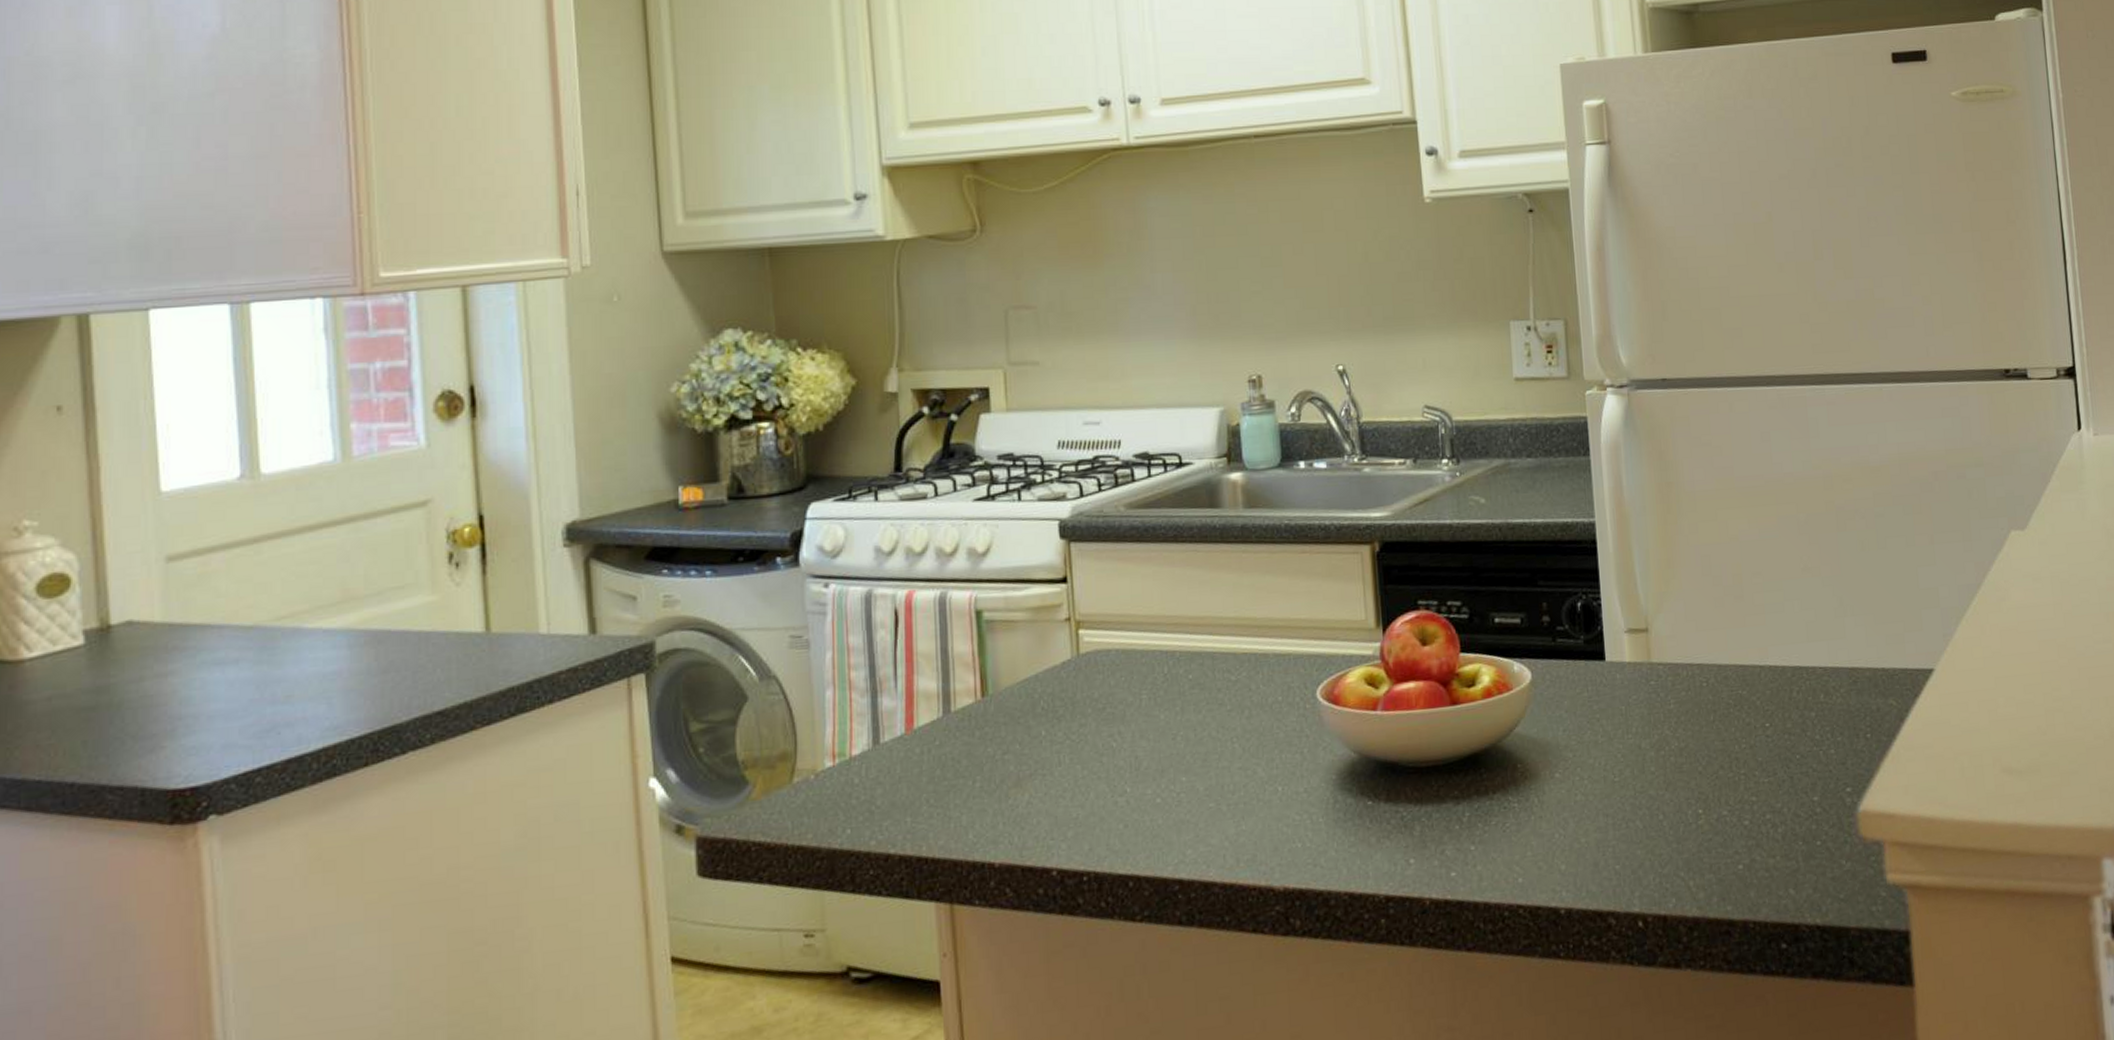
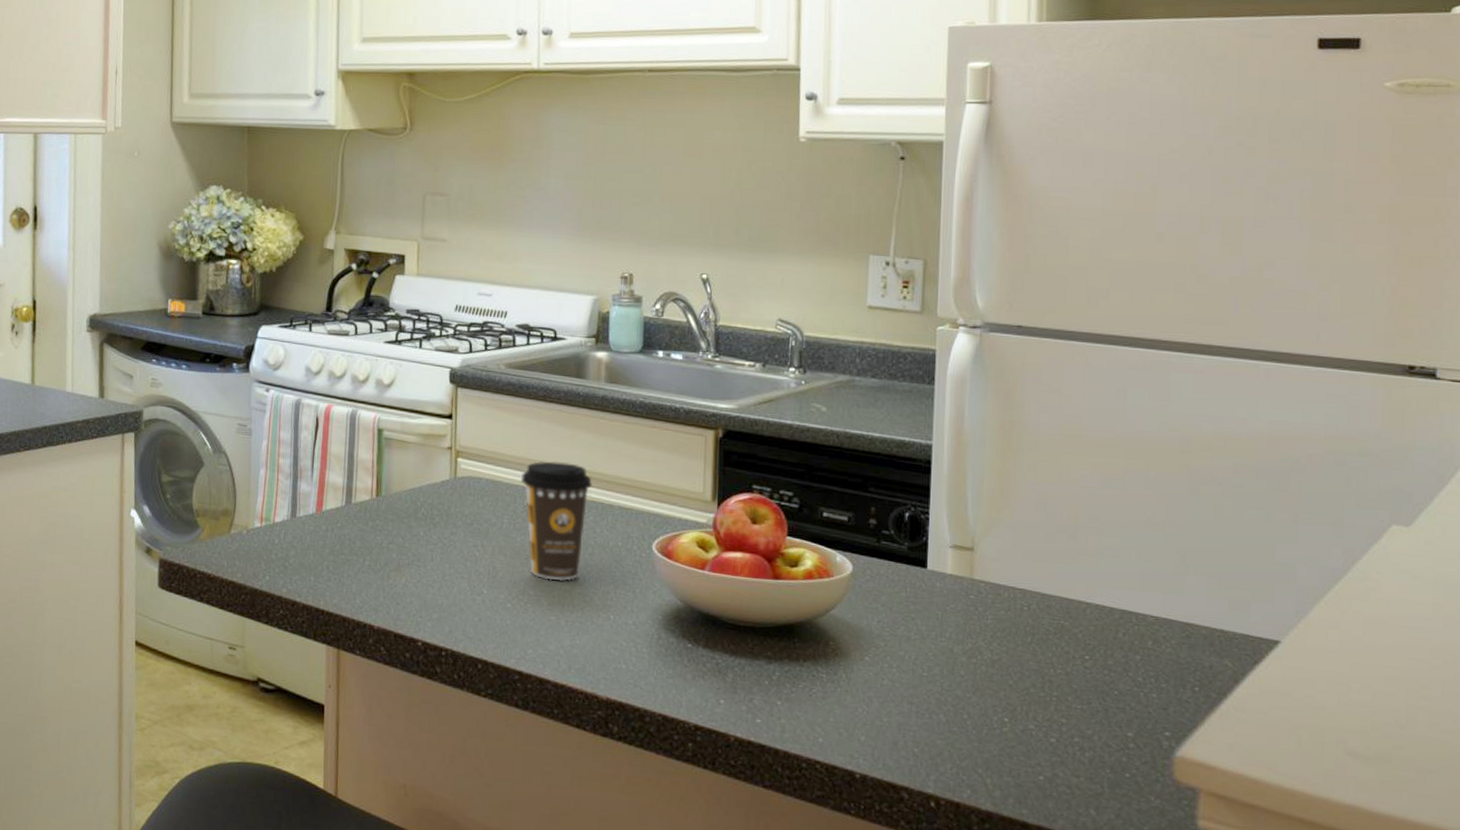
coffee cup: none [1157,612,1241,760] -> present [520,461,592,581]

